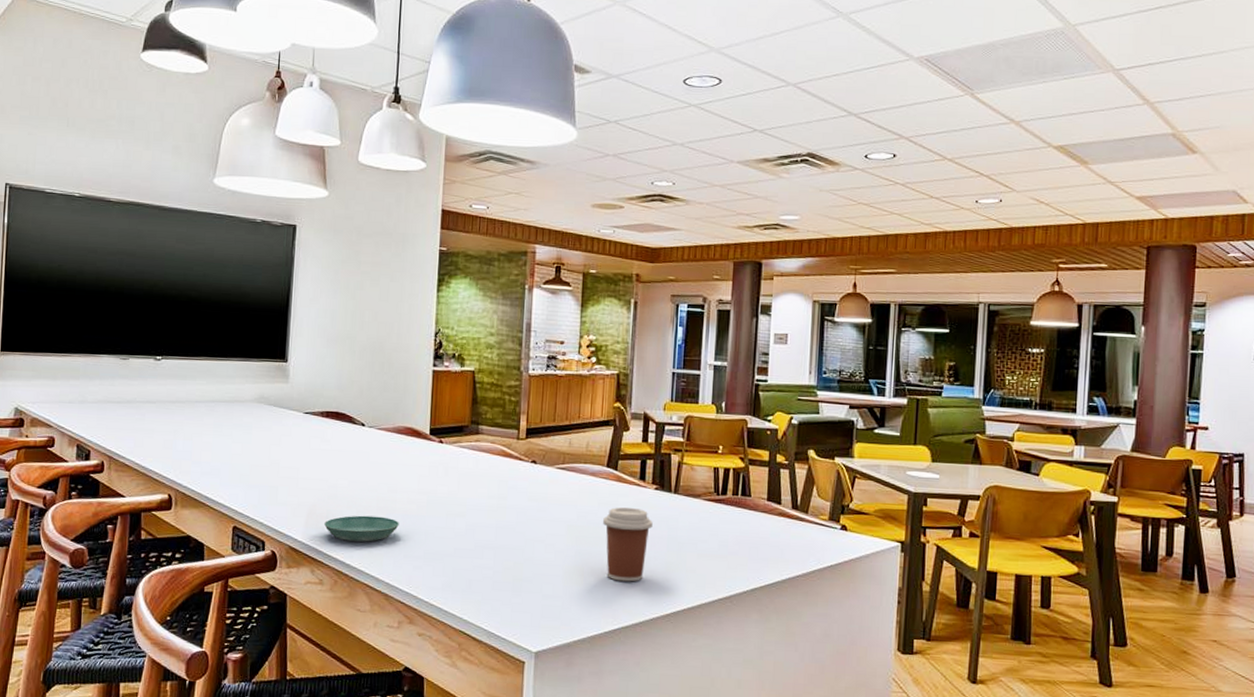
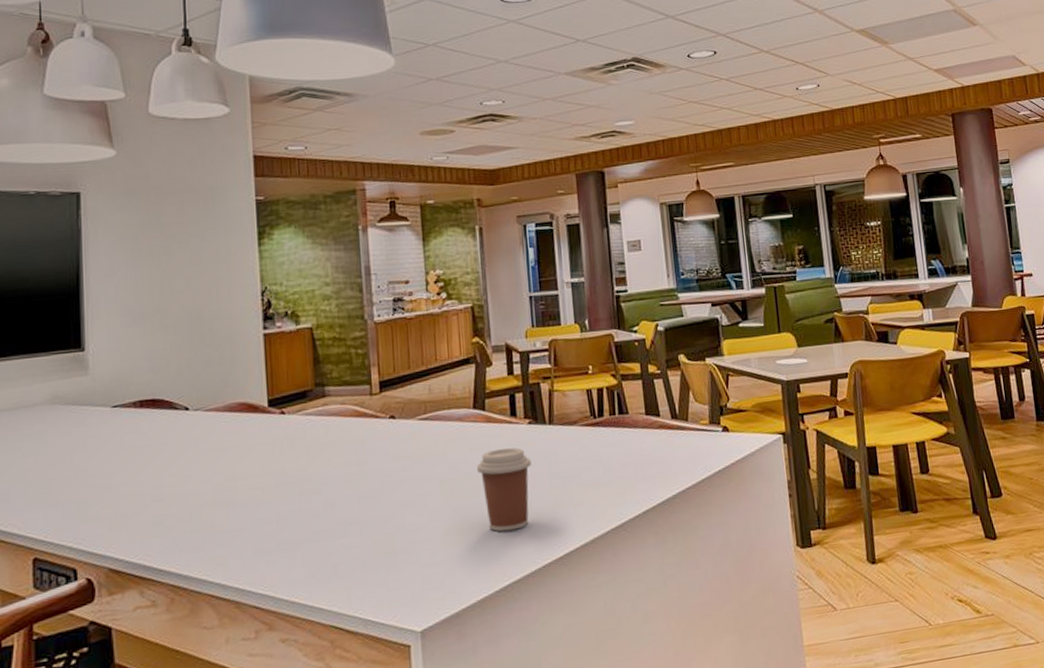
saucer: present [324,515,399,542] -> none [151,511,243,549]

